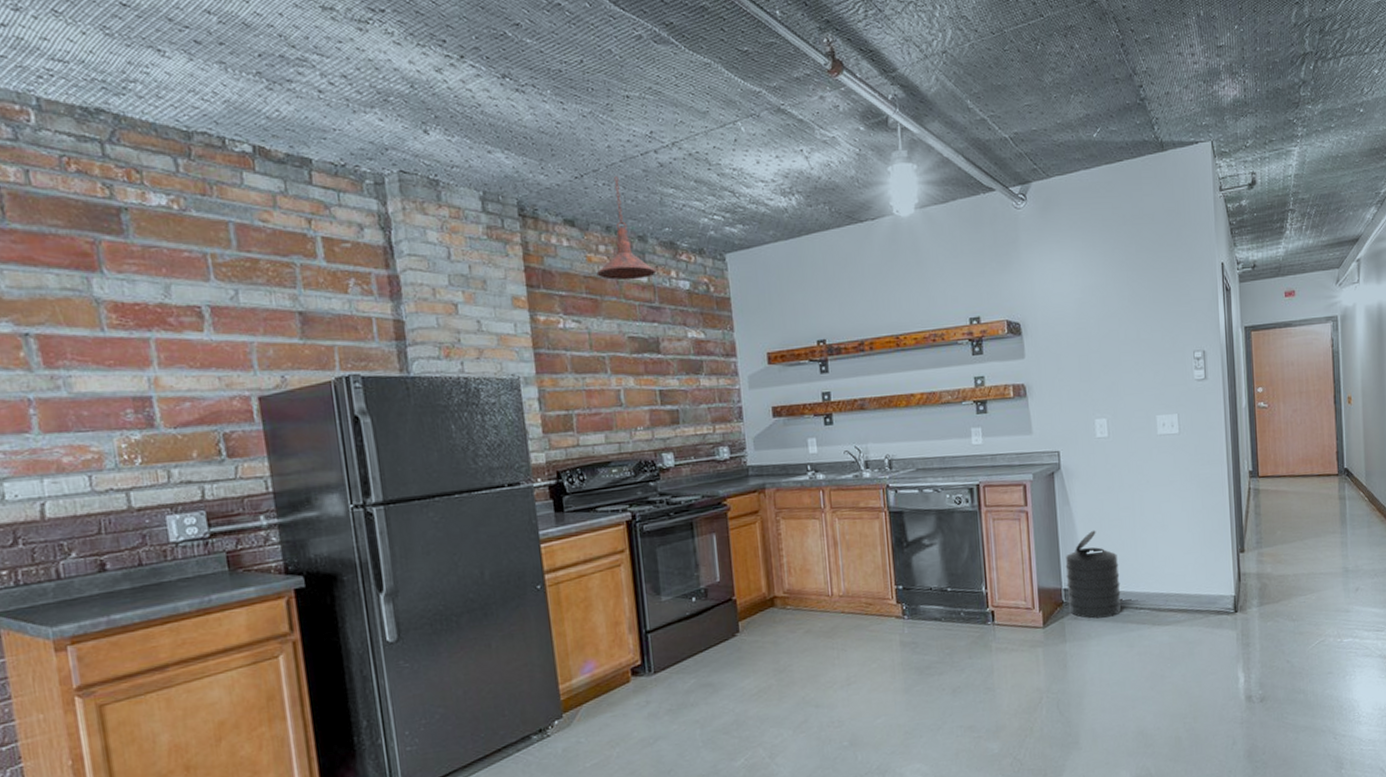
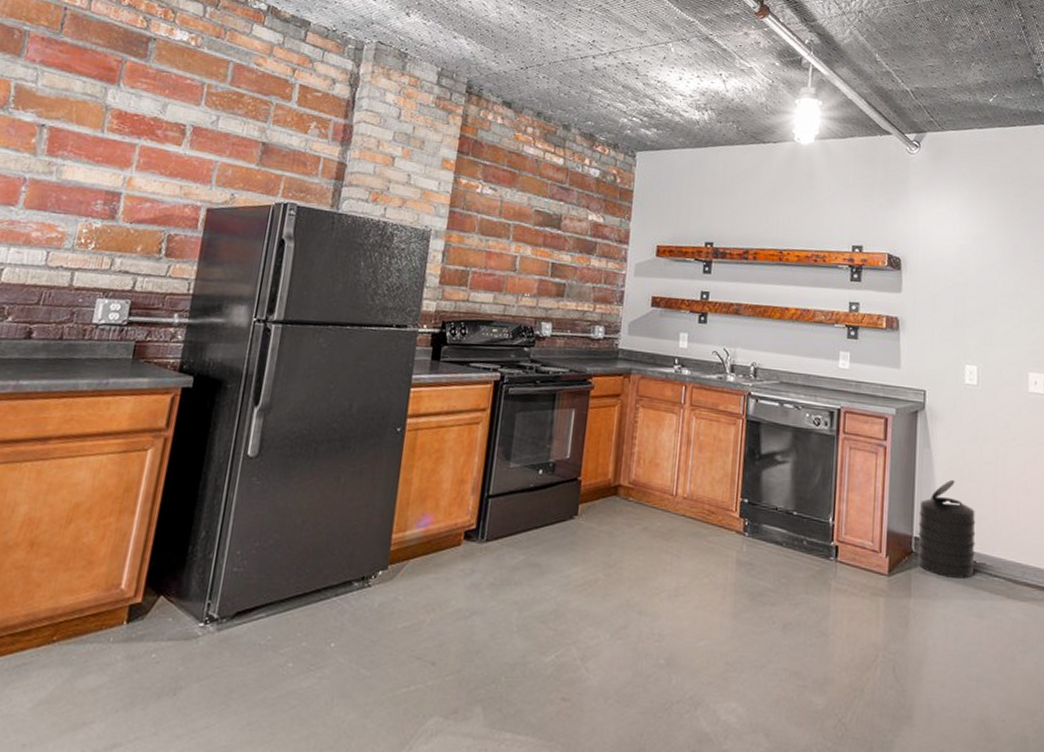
pendant light: present [596,177,657,281] -> none [520,72,573,162]

